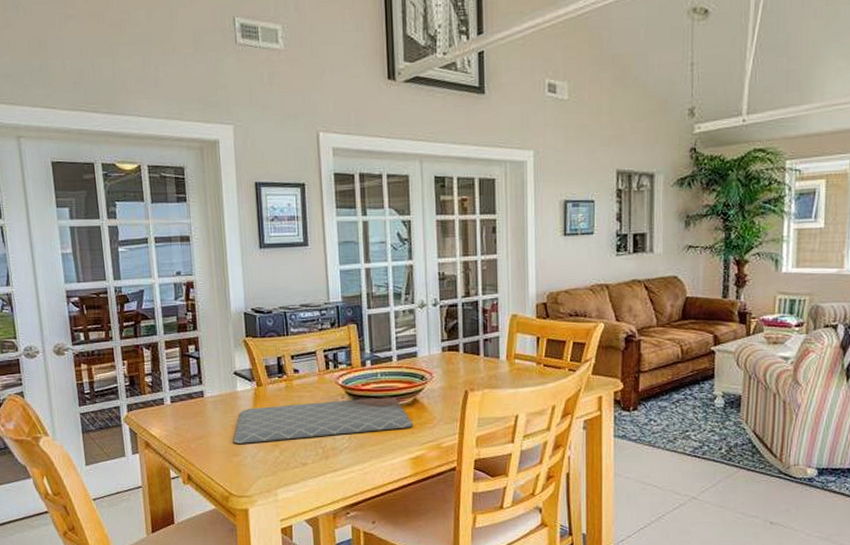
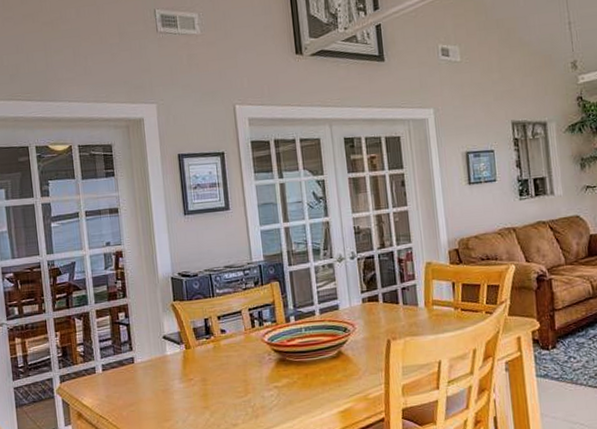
placemat: present [233,396,413,444] -> none [164,350,339,408]

